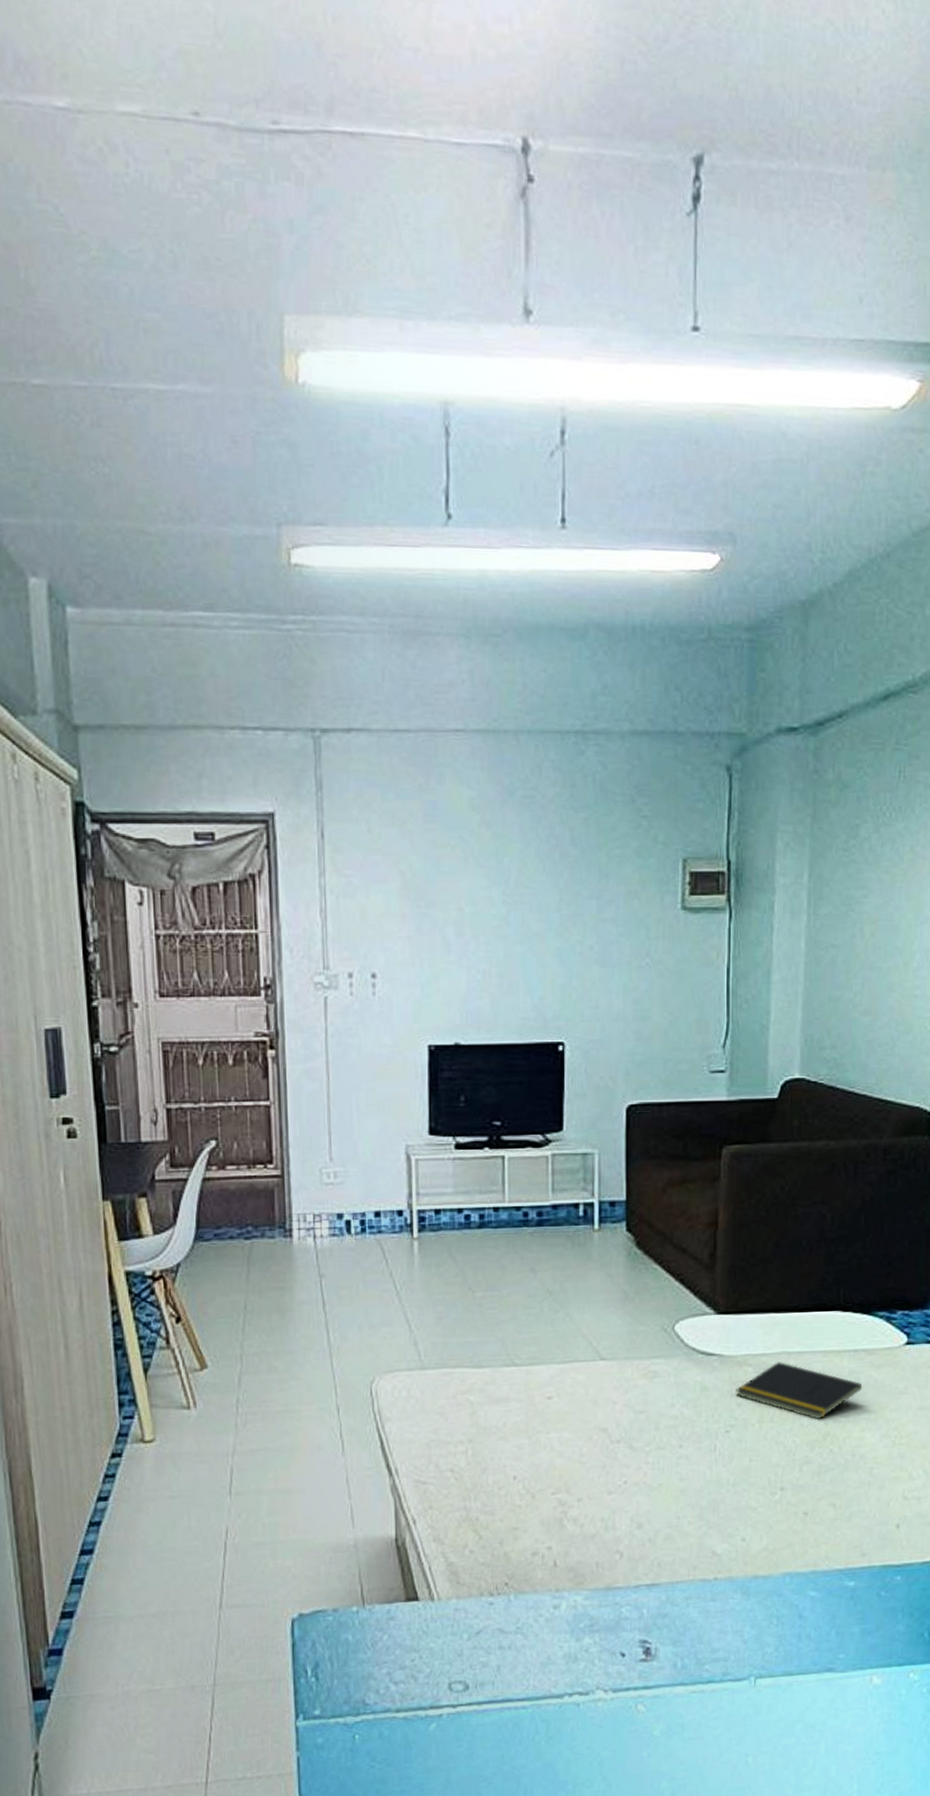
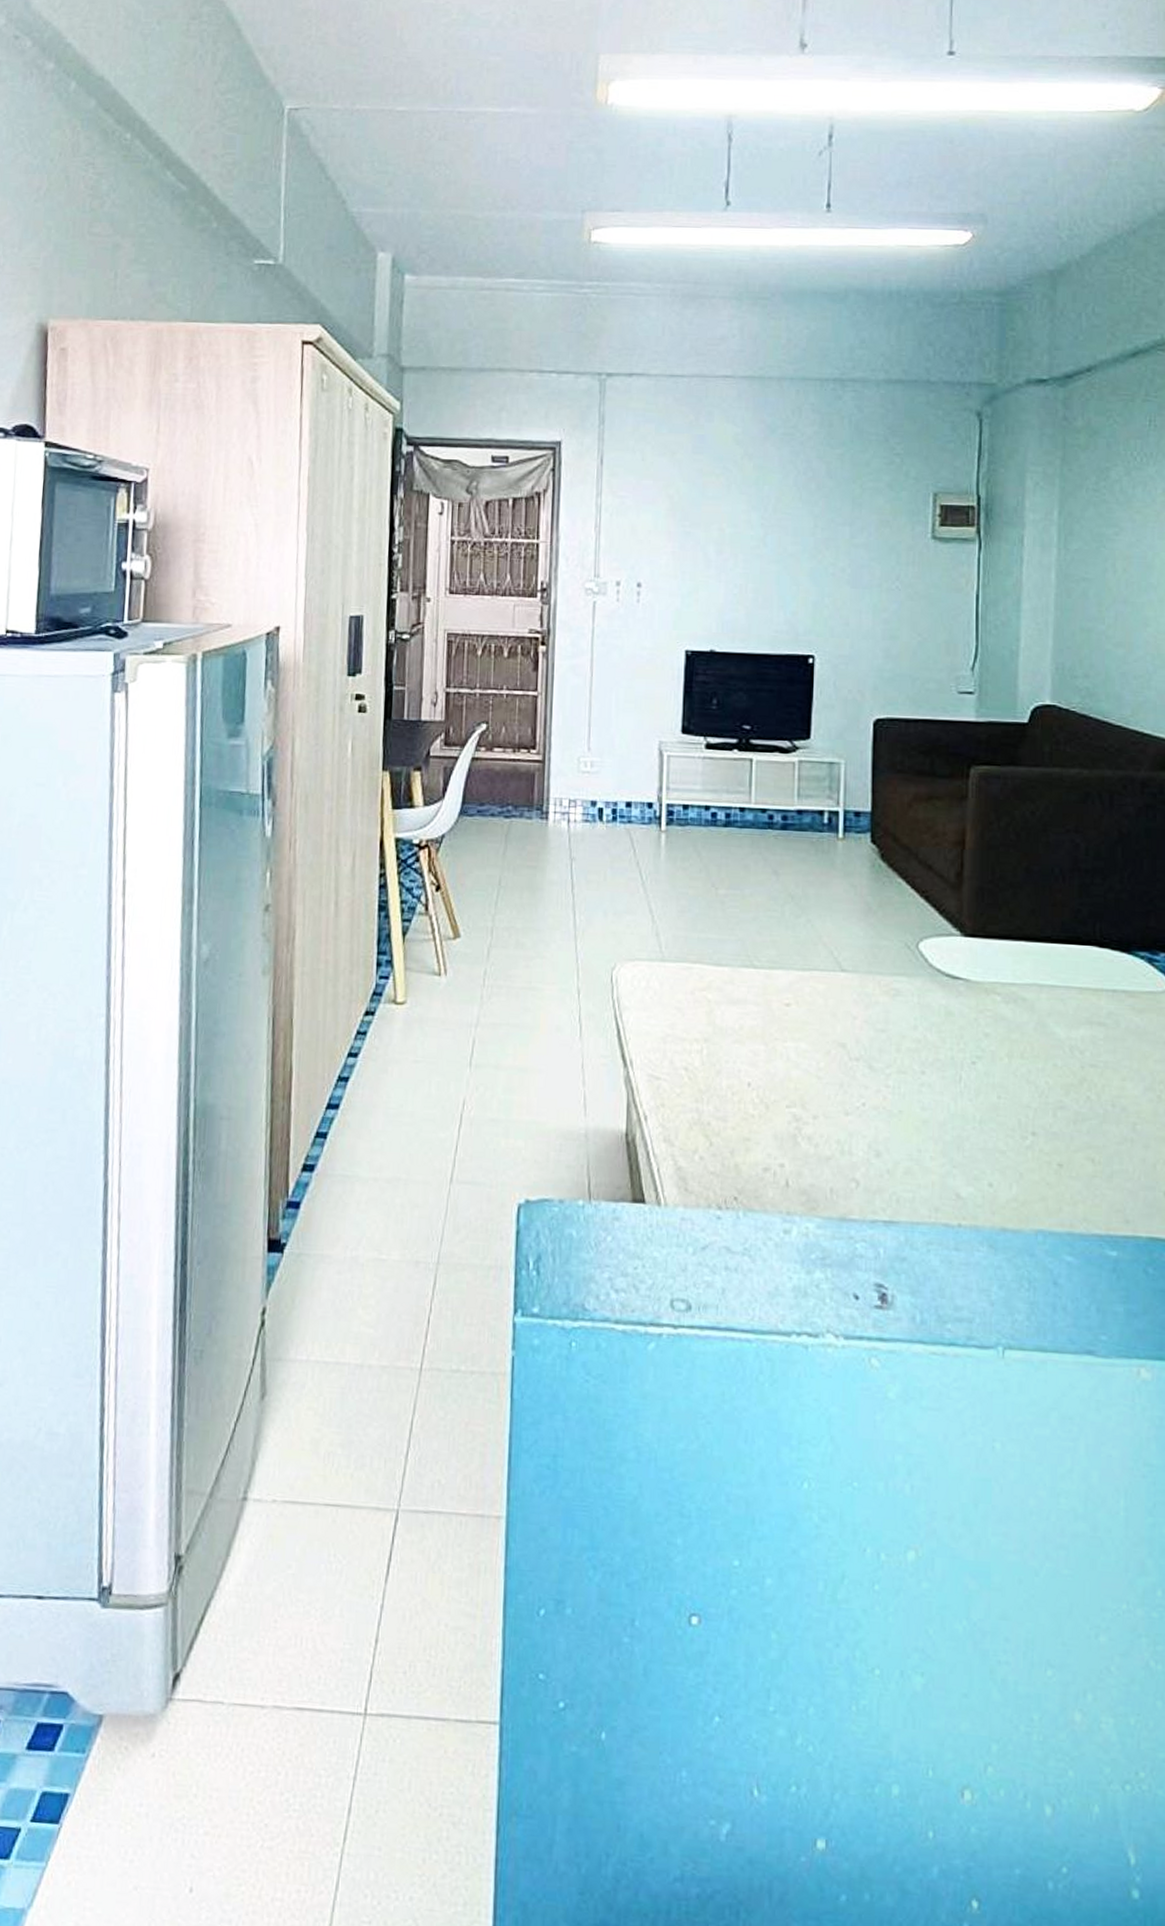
notepad: present [736,1362,863,1420] -> none [983,994,1123,1062]

